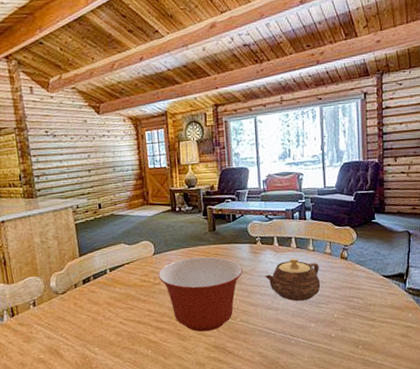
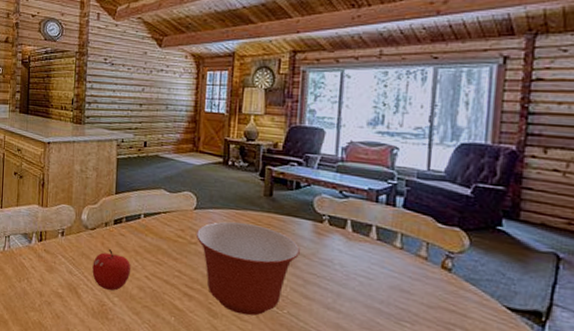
fruit: none [69,306,106,344] -> present [92,248,131,291]
teapot: present [264,258,321,301] -> none [327,251,407,312]

